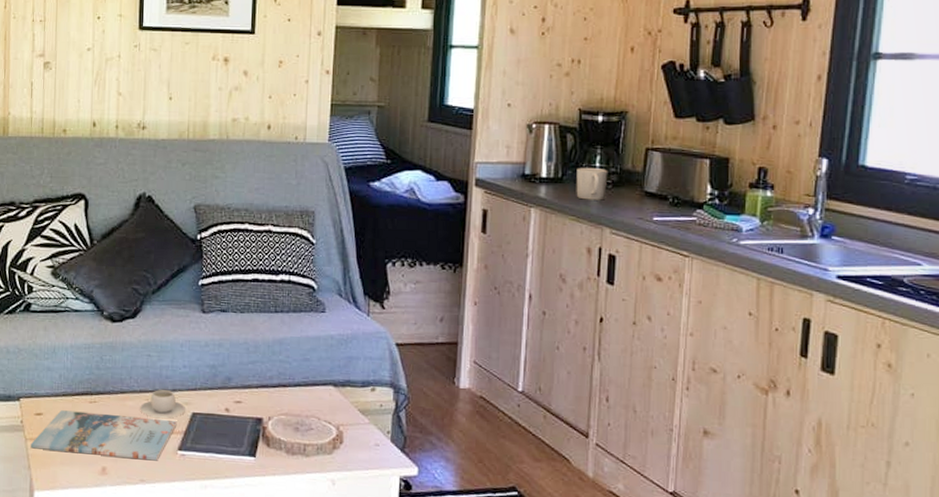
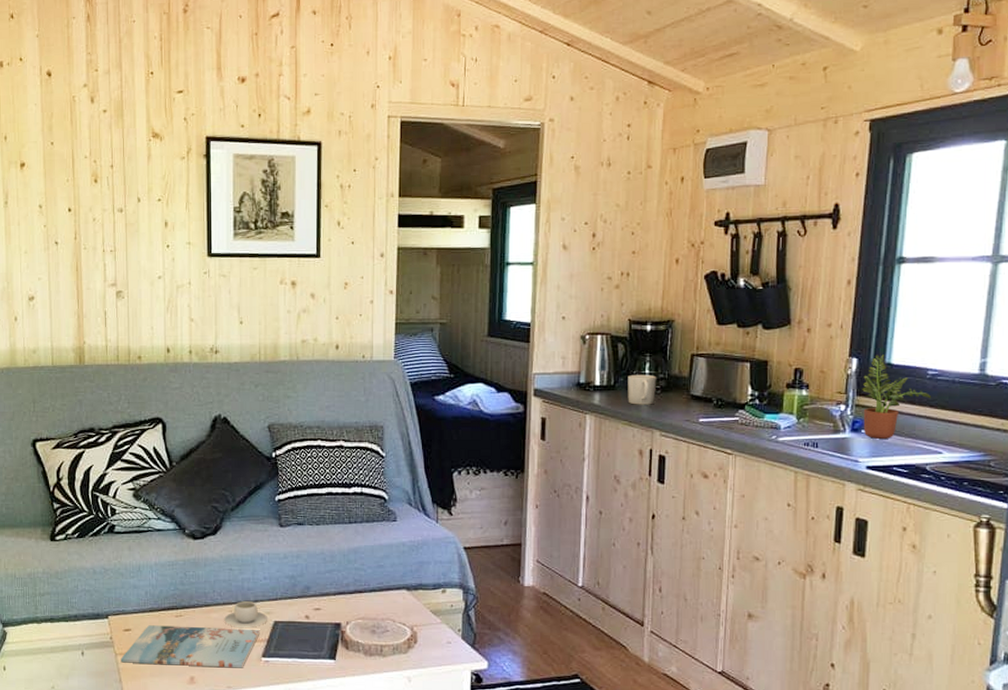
potted plant: none [831,156,911,247] -> present [861,354,932,439]

